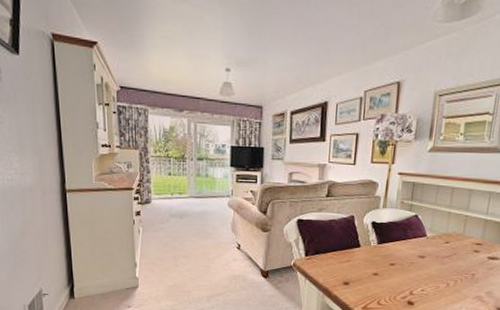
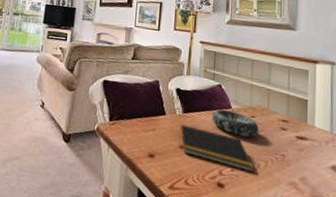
notepad: none [373,255,444,291] -> present [179,125,254,173]
decorative bowl: none [406,238,453,261] -> present [211,109,260,137]

